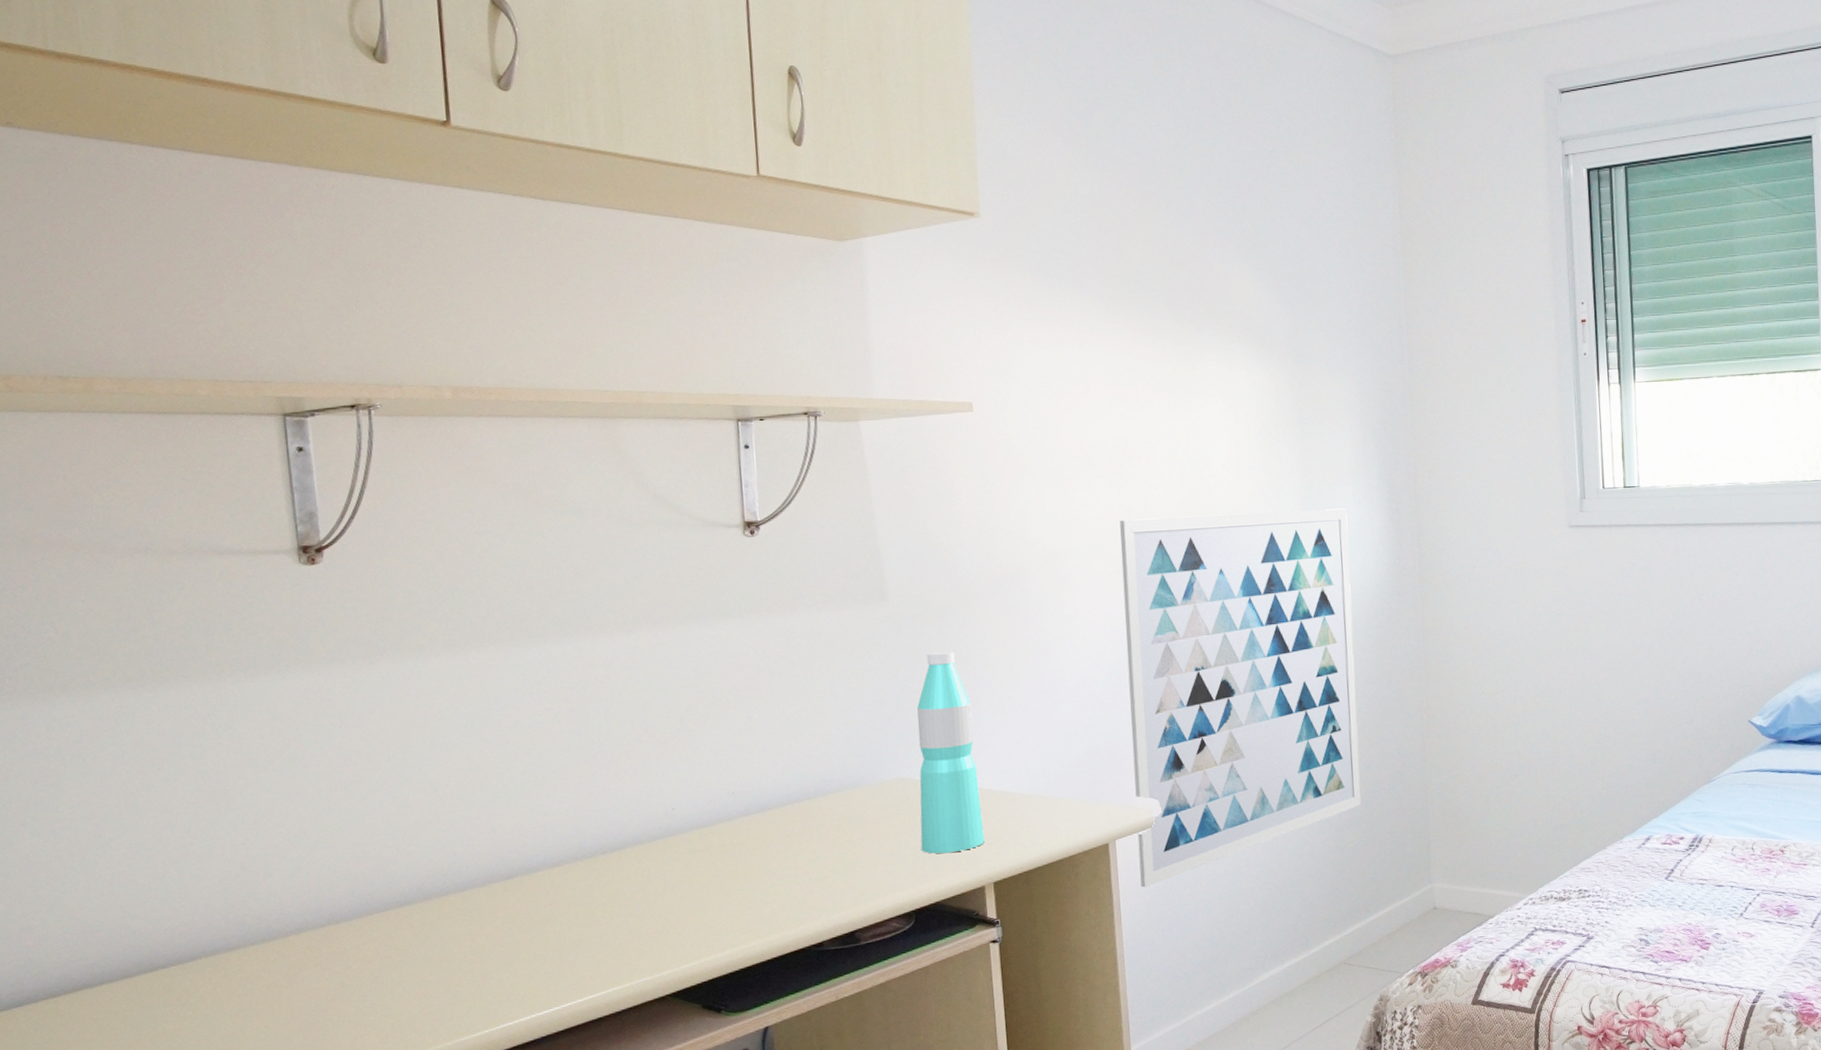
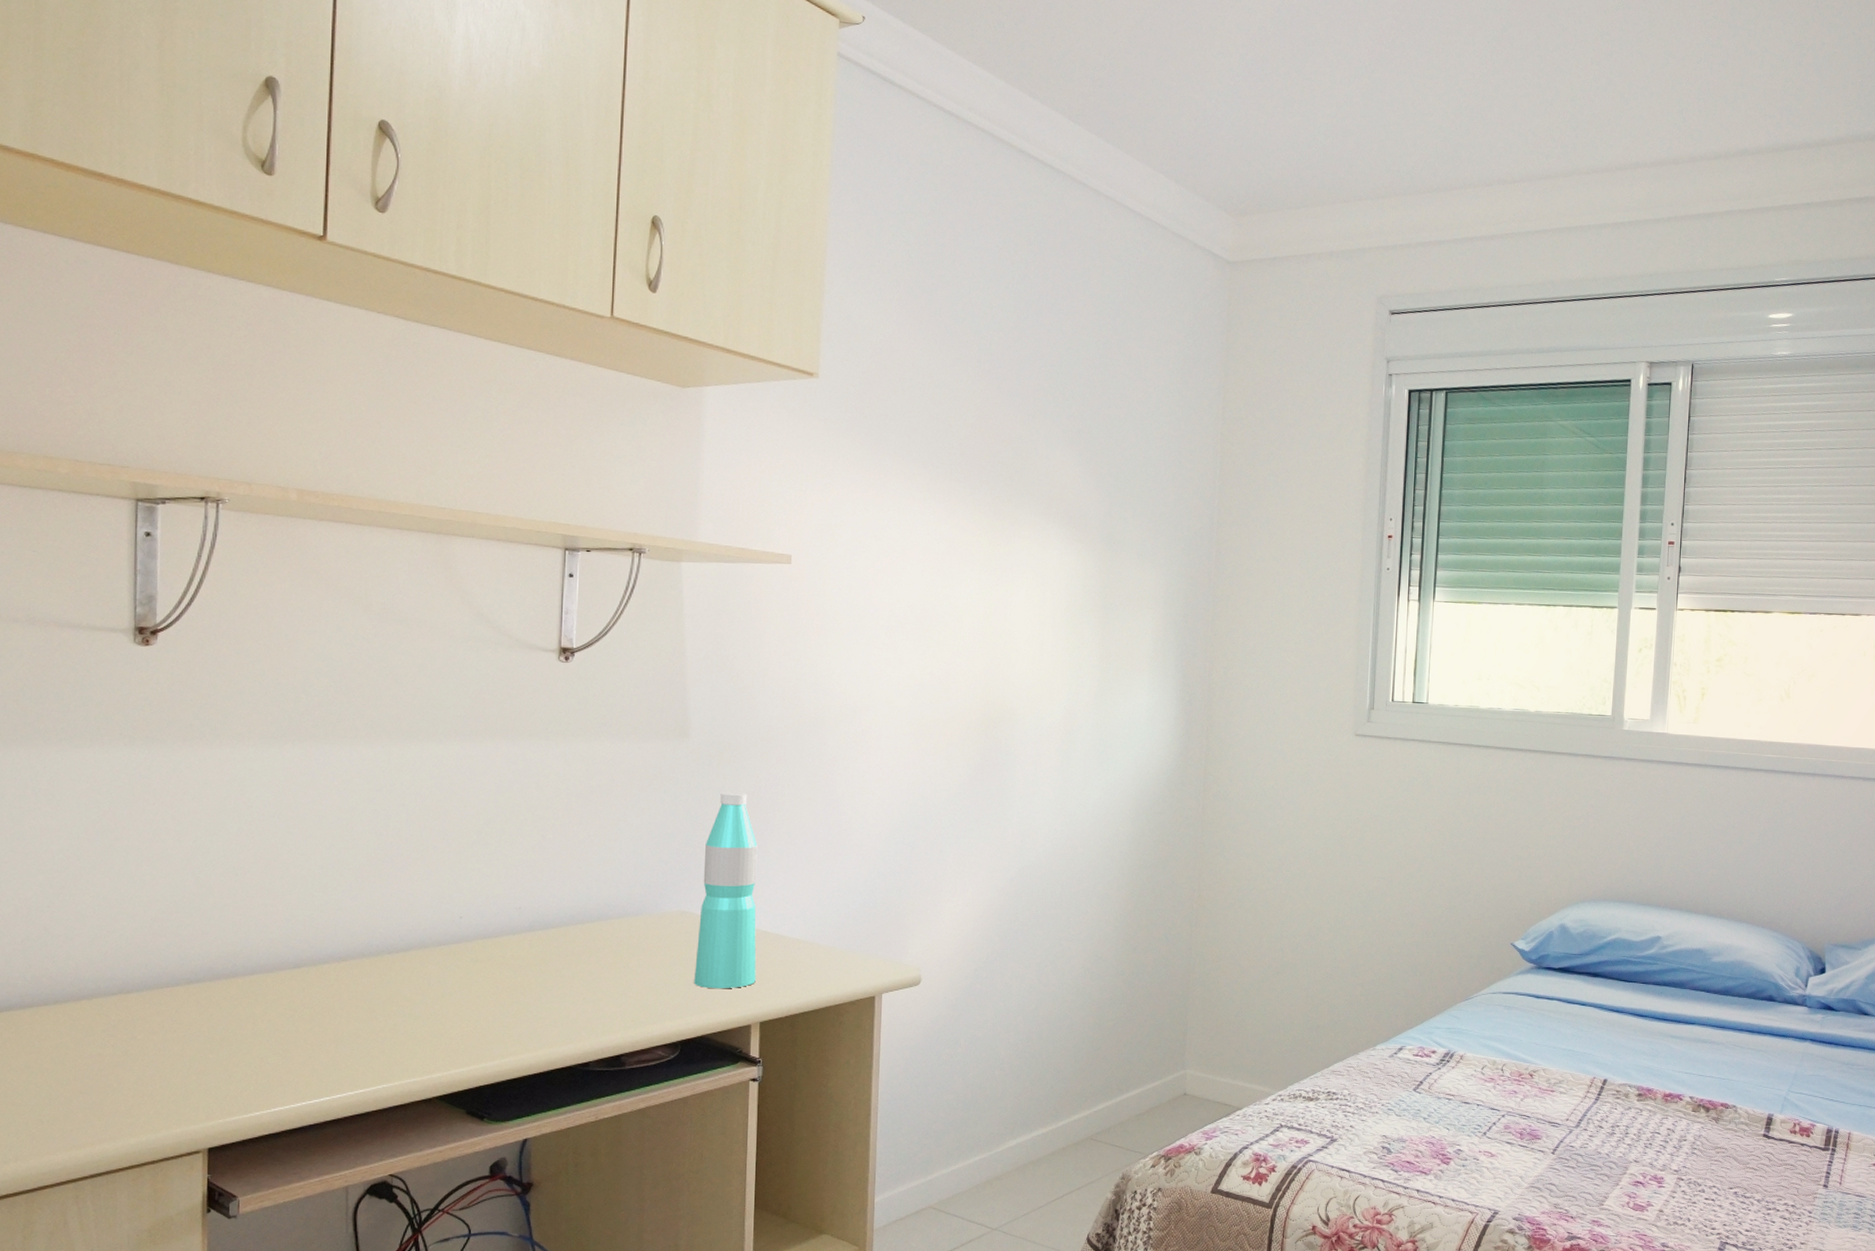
wall art: present [1120,508,1361,888] -> none [902,684,1141,1043]

